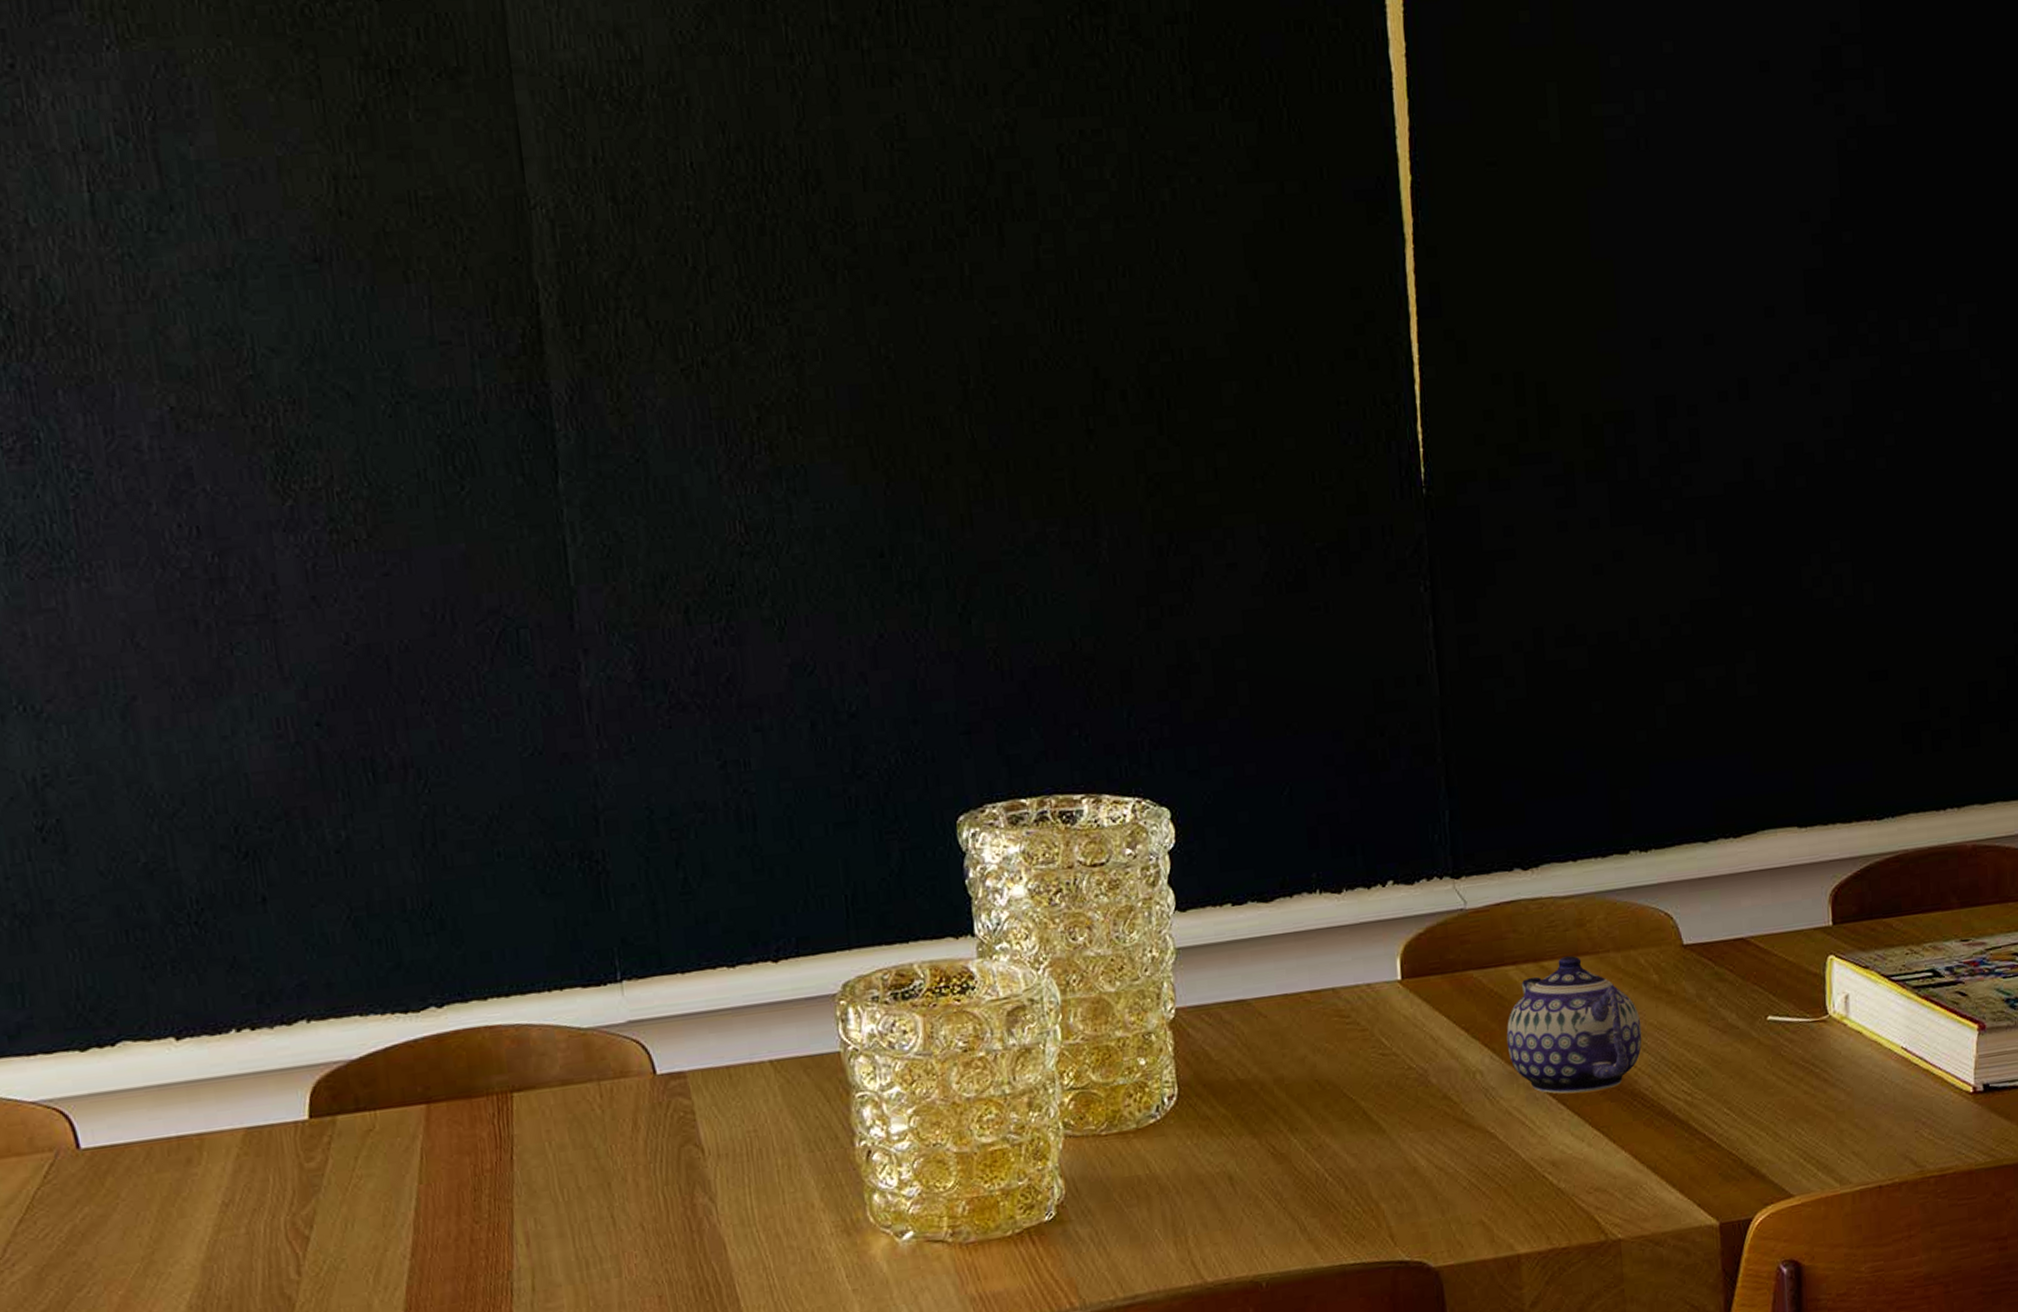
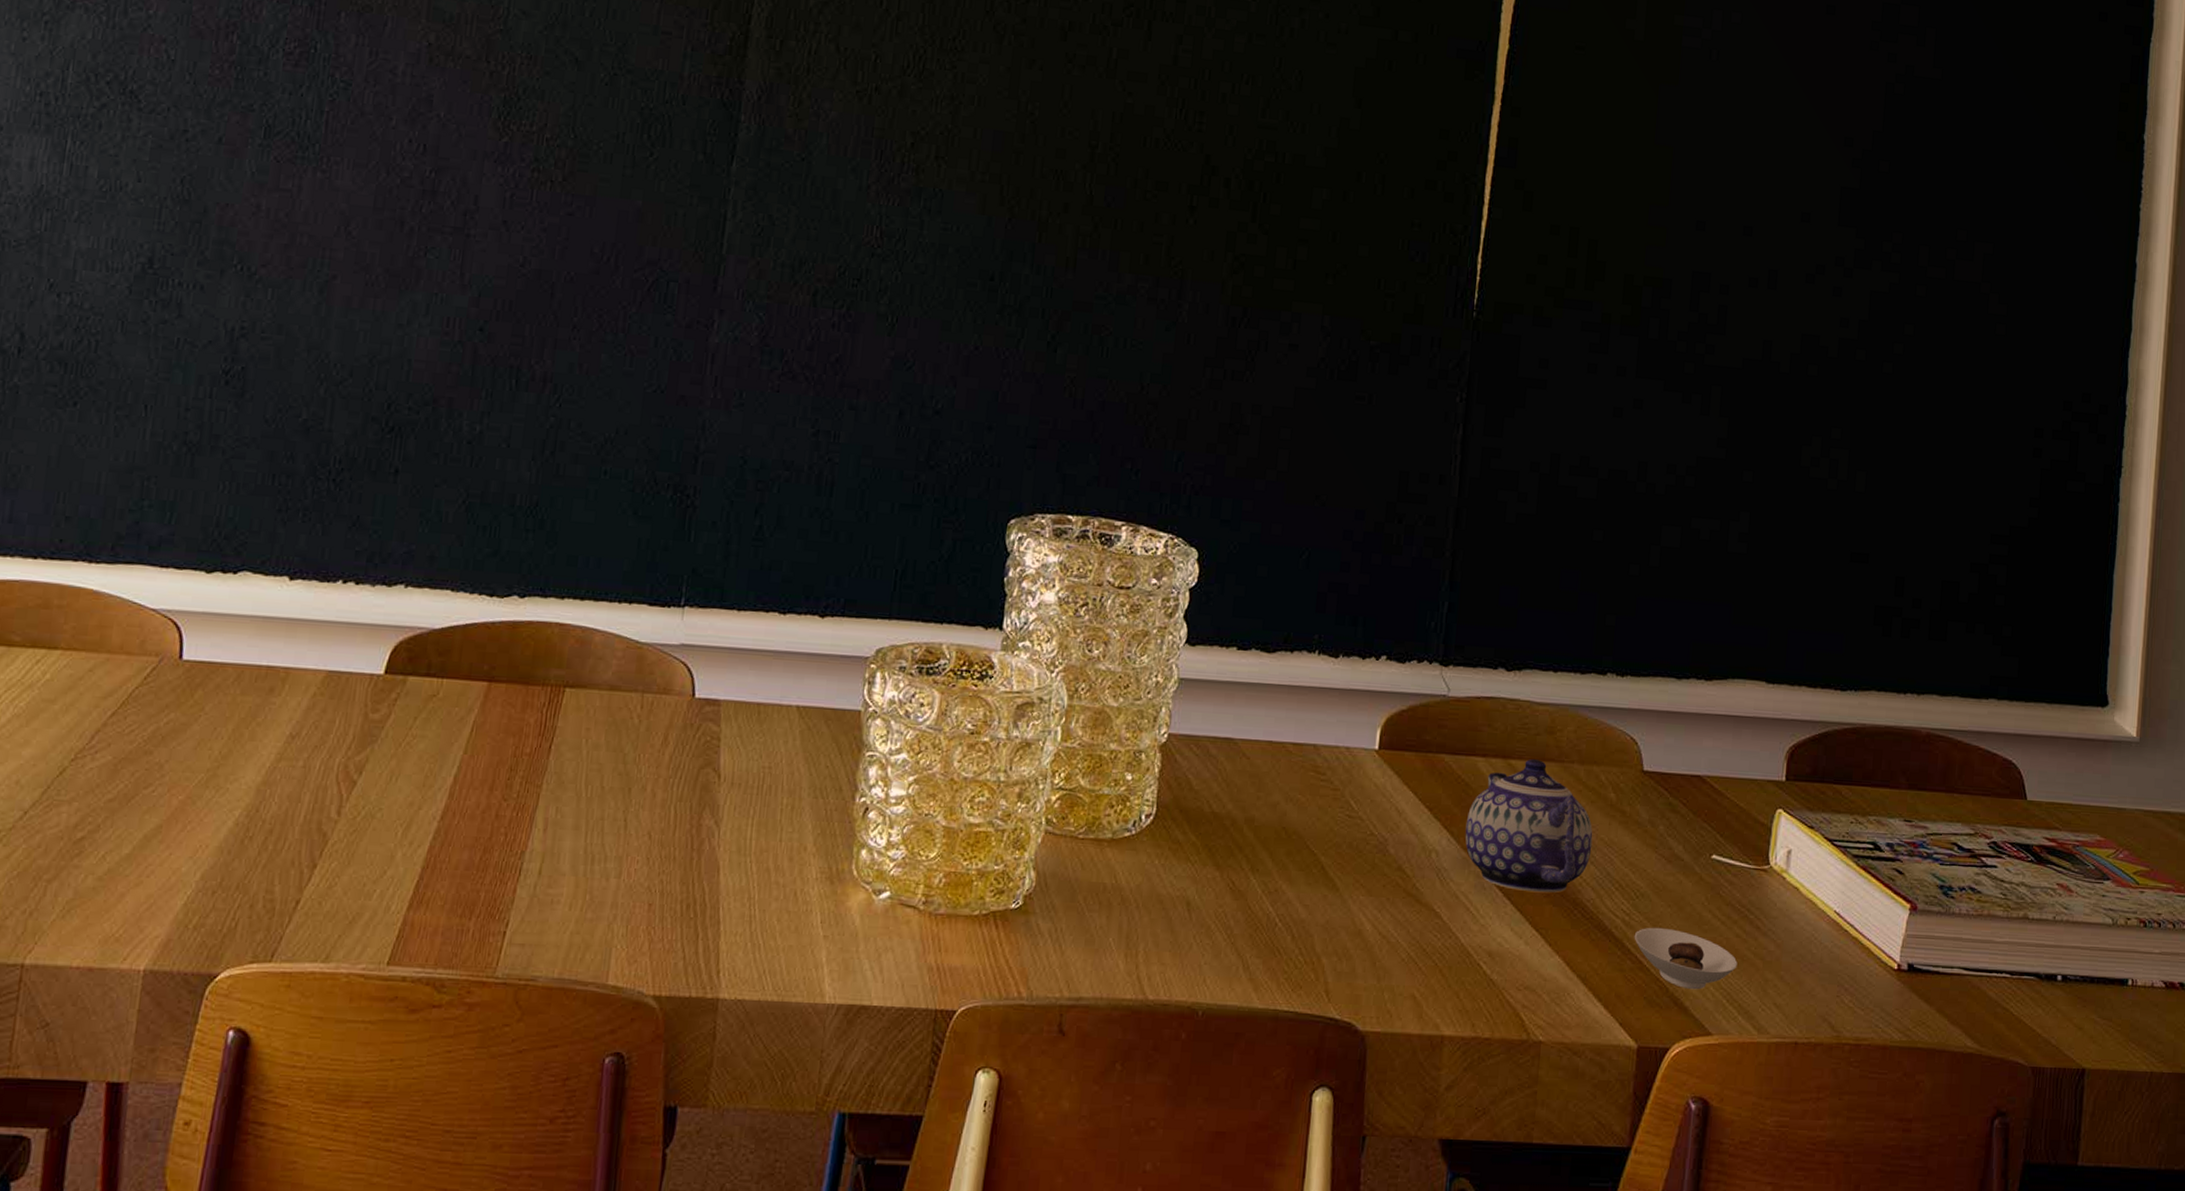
saucer: none [1699,1099,1810,1157] -> present [1634,927,1738,990]

